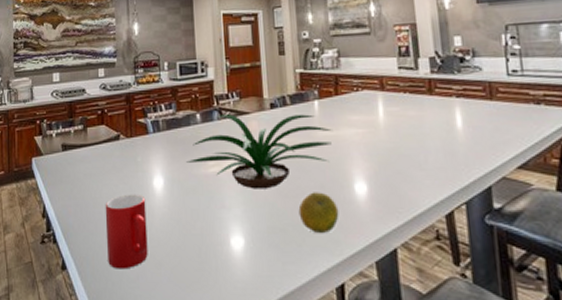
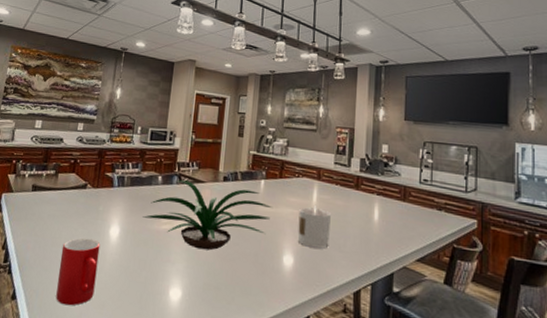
fruit: present [298,192,339,234] -> none [232,258,267,296]
candle: none [364,121,407,170] -> present [297,205,331,249]

